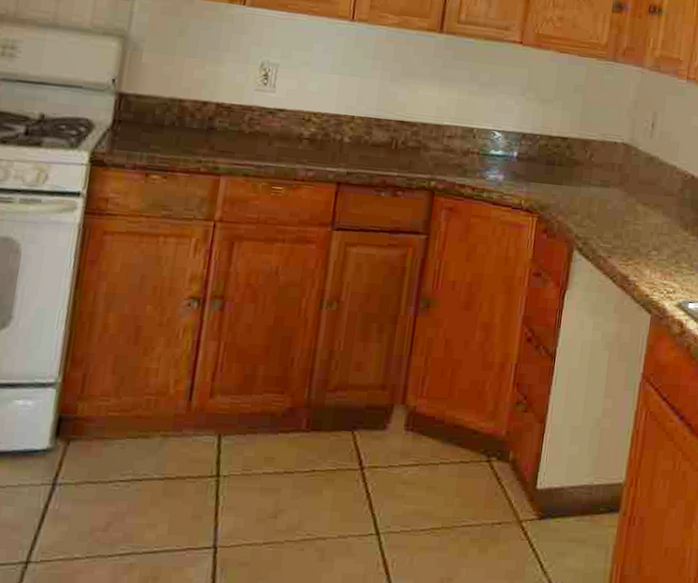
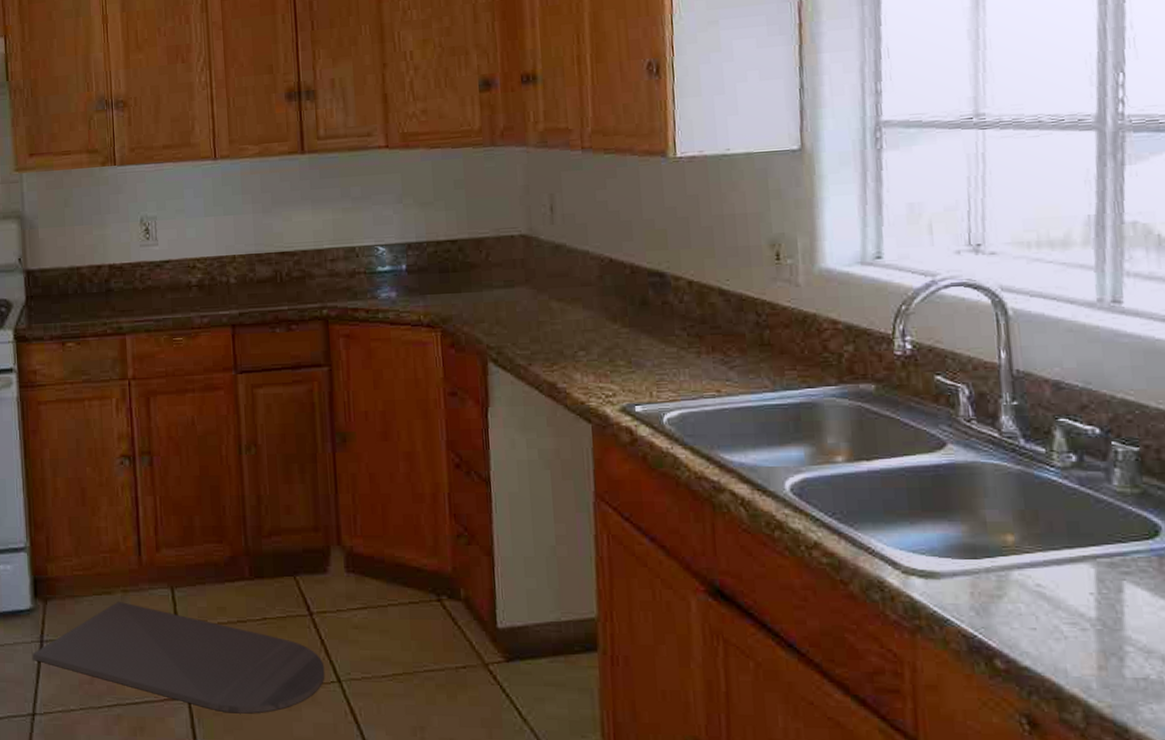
door mat: none [39,445,366,564] -> present [33,601,325,714]

